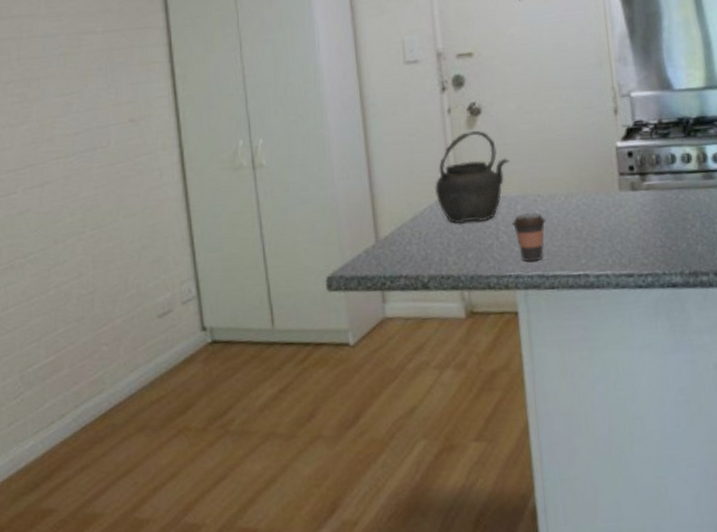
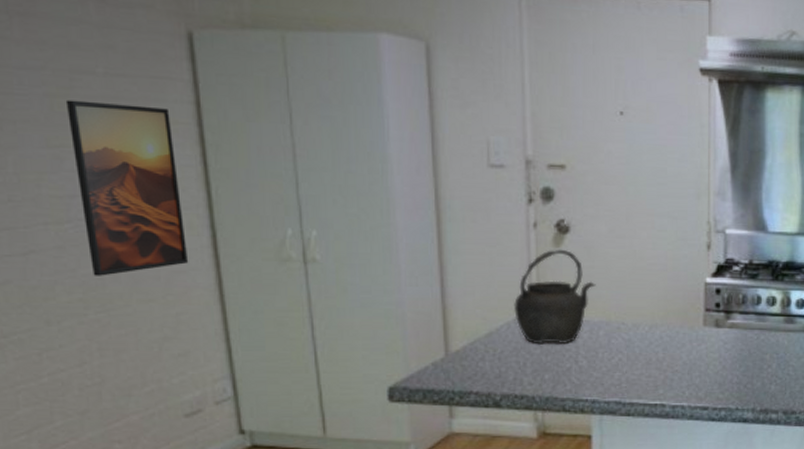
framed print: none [74,52,162,198] -> present [65,100,189,276]
coffee cup: present [512,212,546,262] -> none [593,340,628,387]

